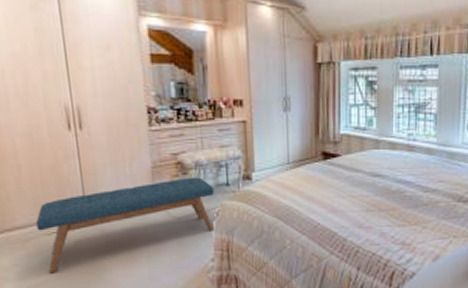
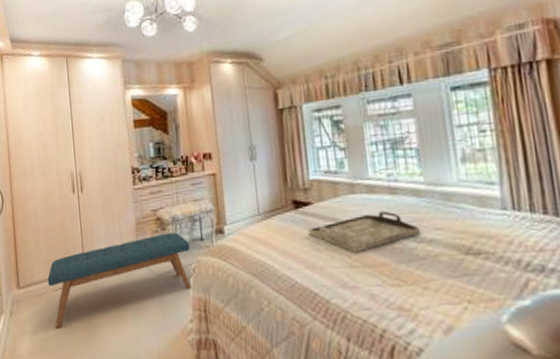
serving tray: none [334,165,428,200] -> present [308,211,421,253]

